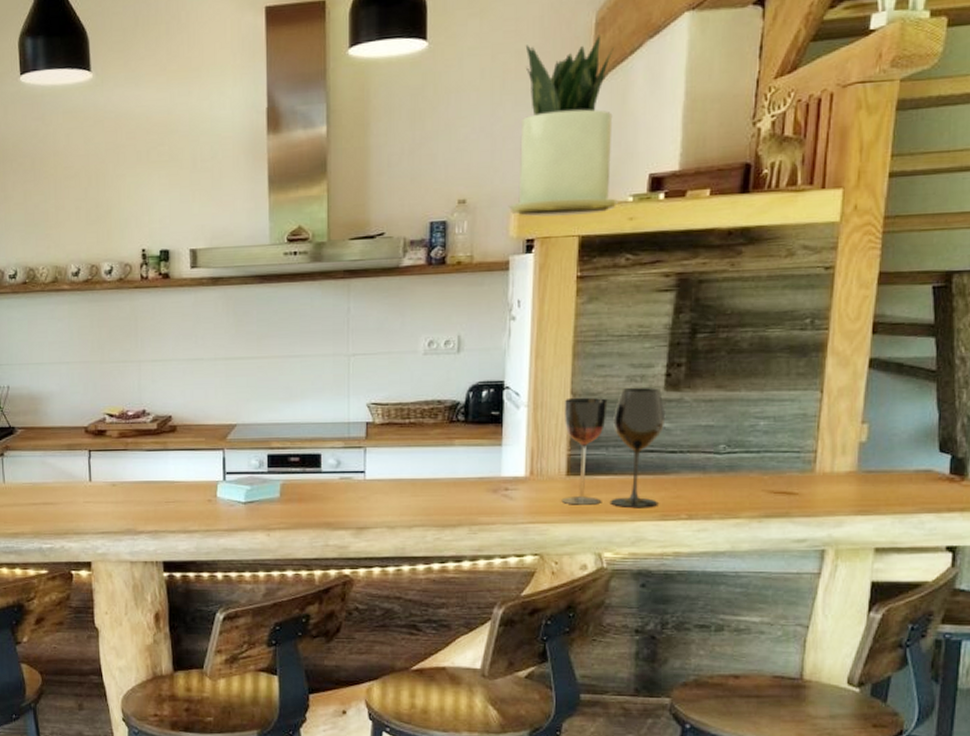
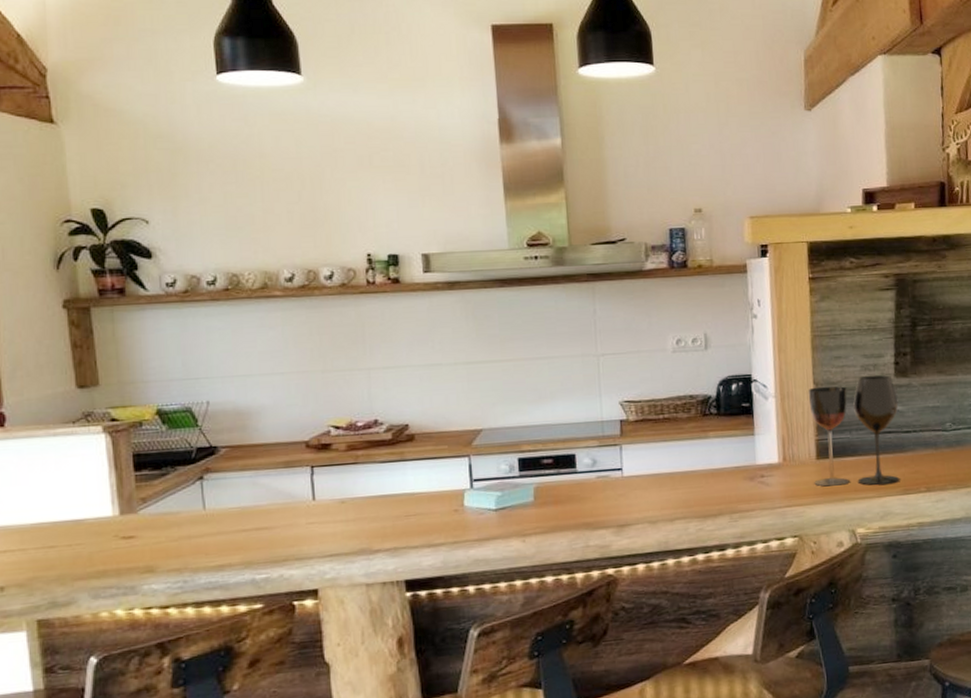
planter: present [508,34,619,217] -> none [741,70,839,225]

